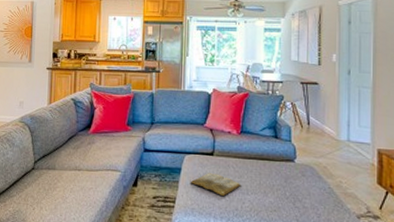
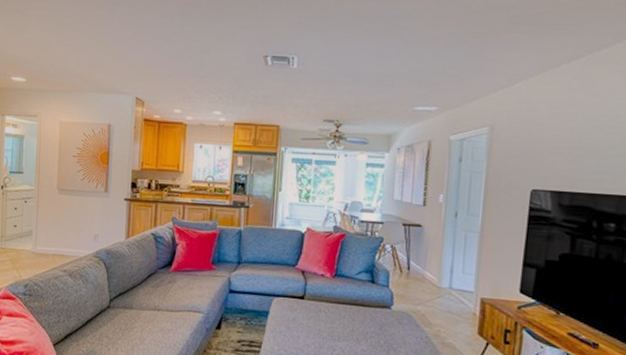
book: present [190,172,241,197] -> none [277,316,333,343]

